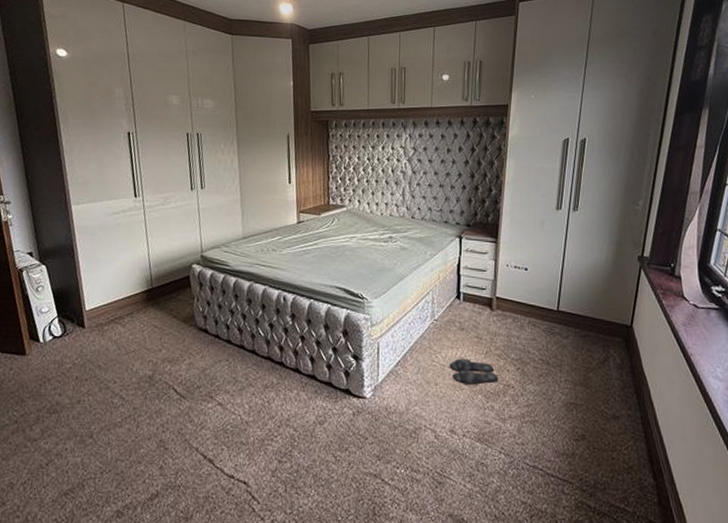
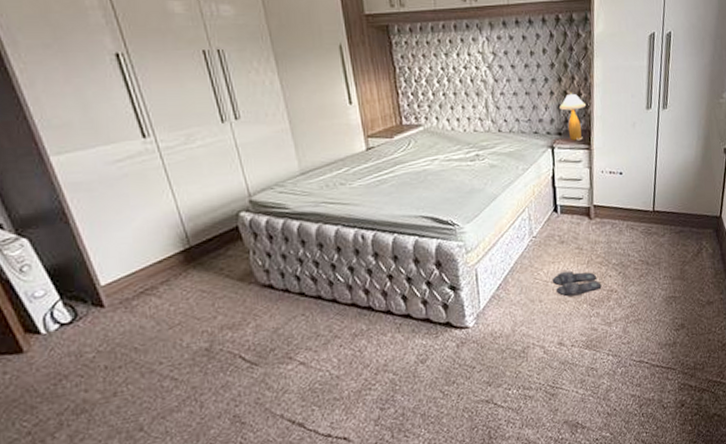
table lamp: none [469,187,497,233] -> present [558,92,587,141]

